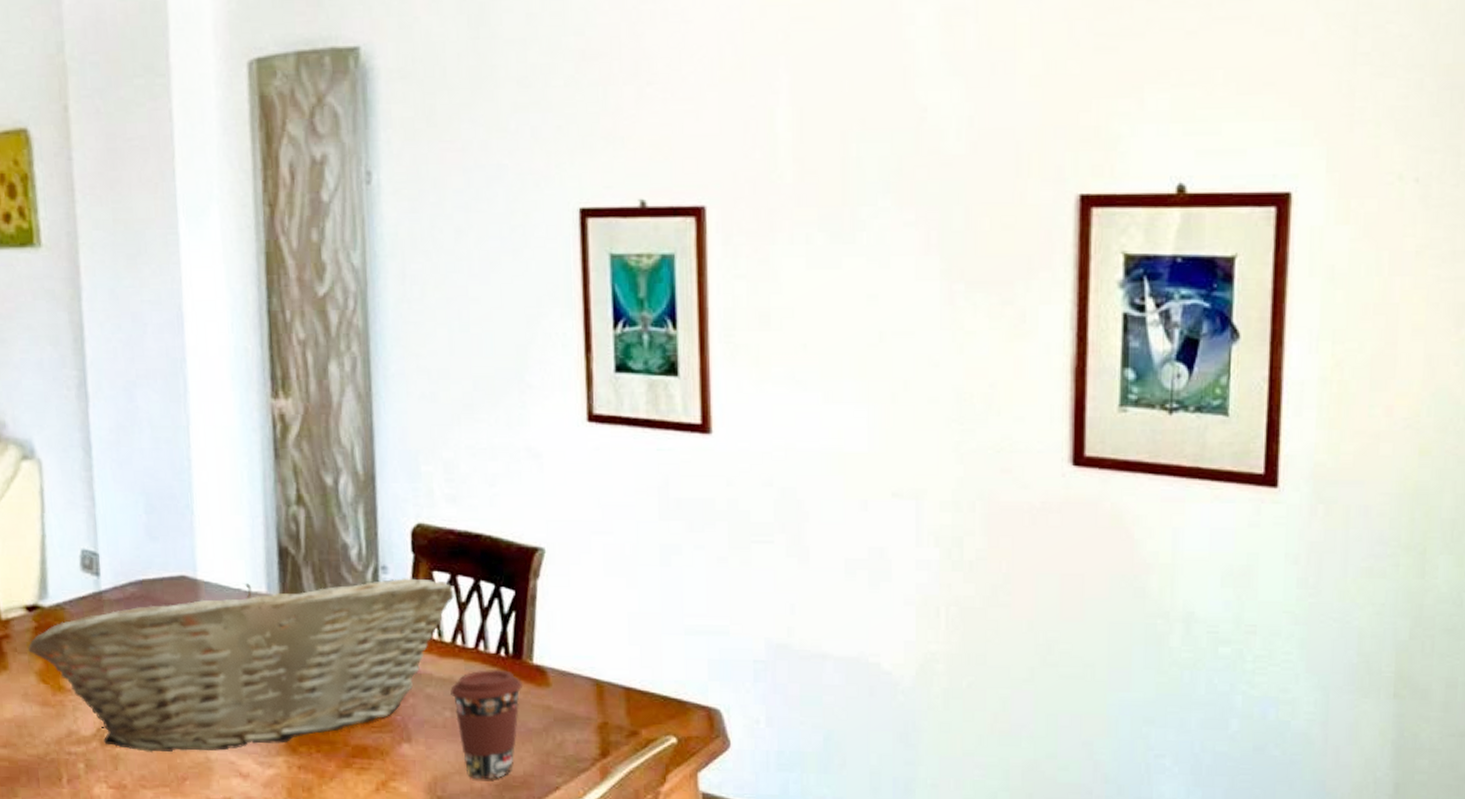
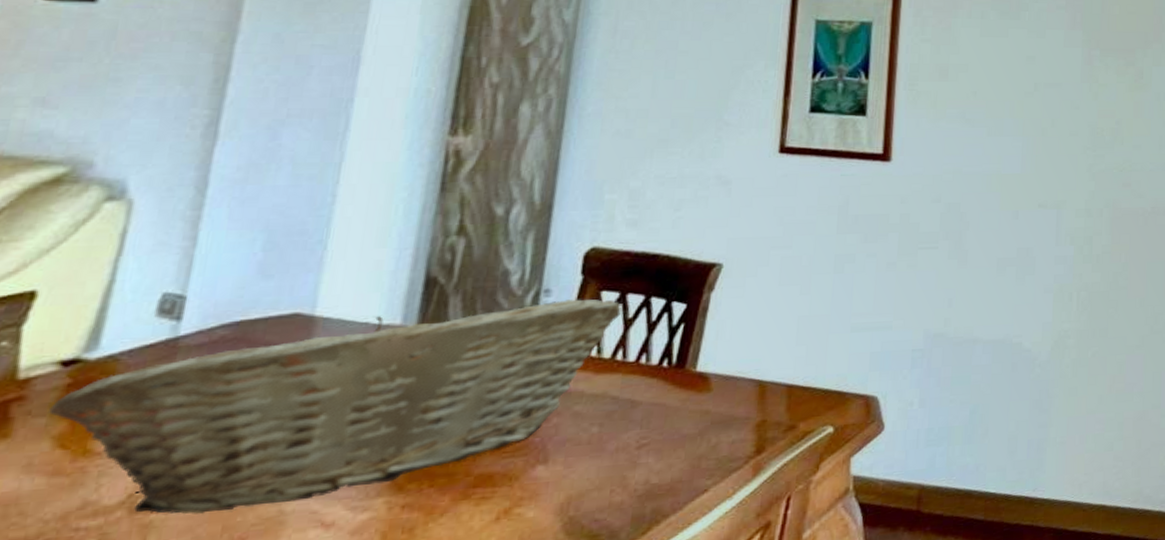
coffee cup: present [450,669,523,780] -> none [602,379,683,493]

